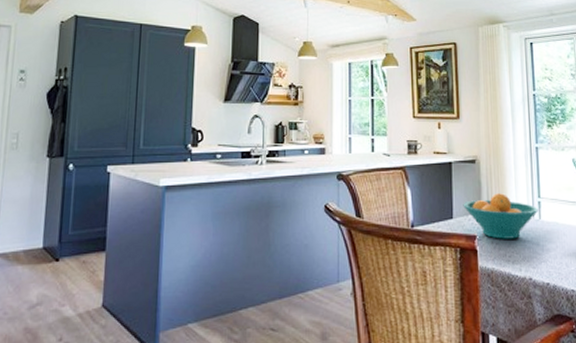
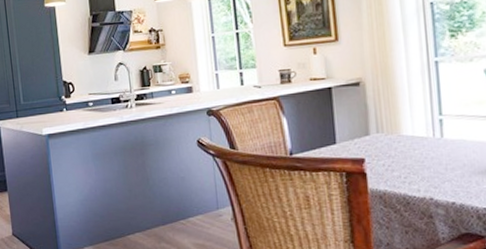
fruit bowl: present [463,193,539,239] -> none [347,114,441,161]

